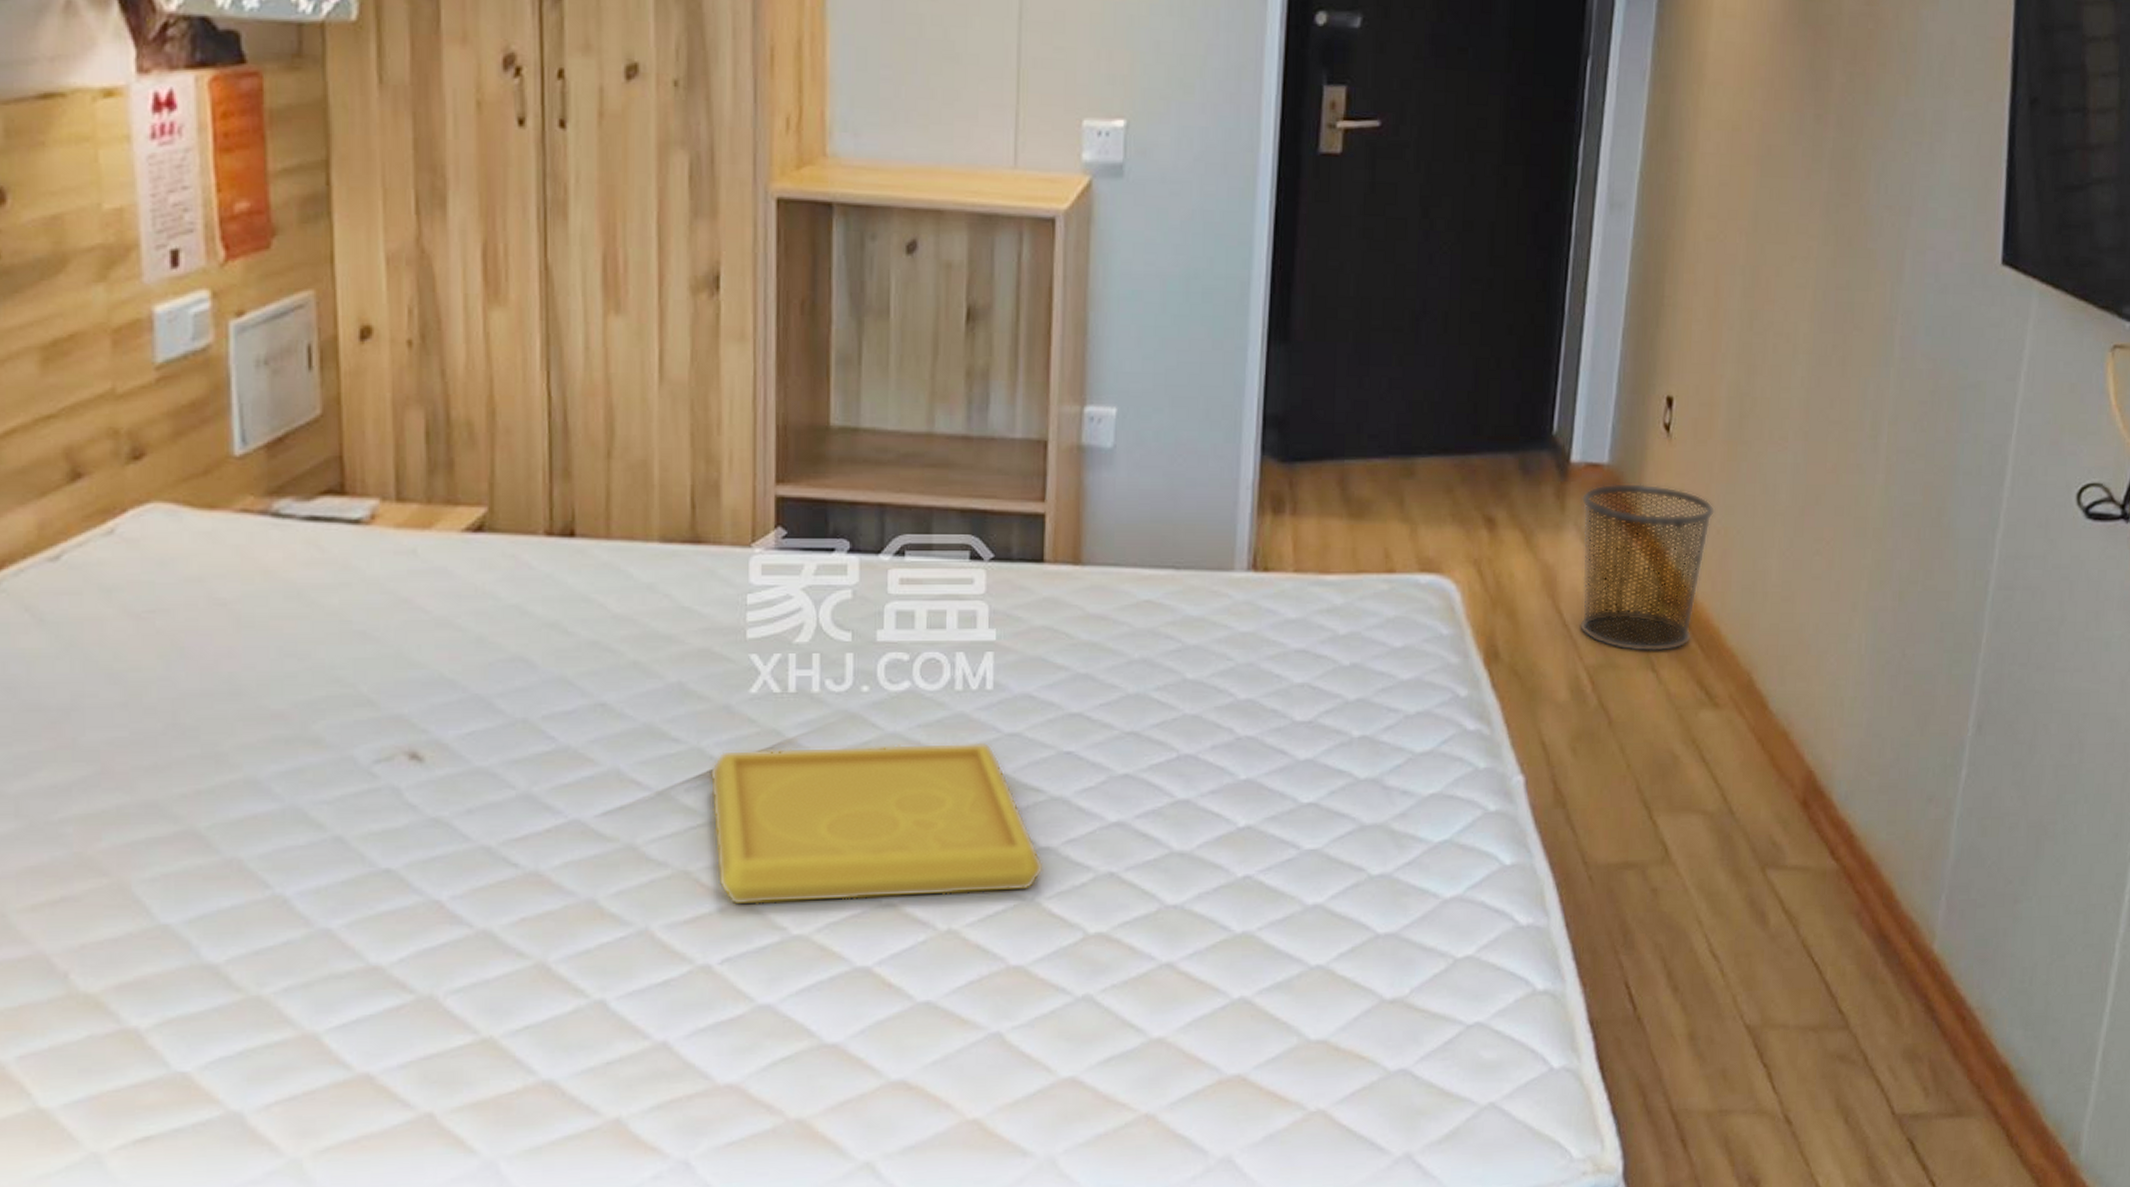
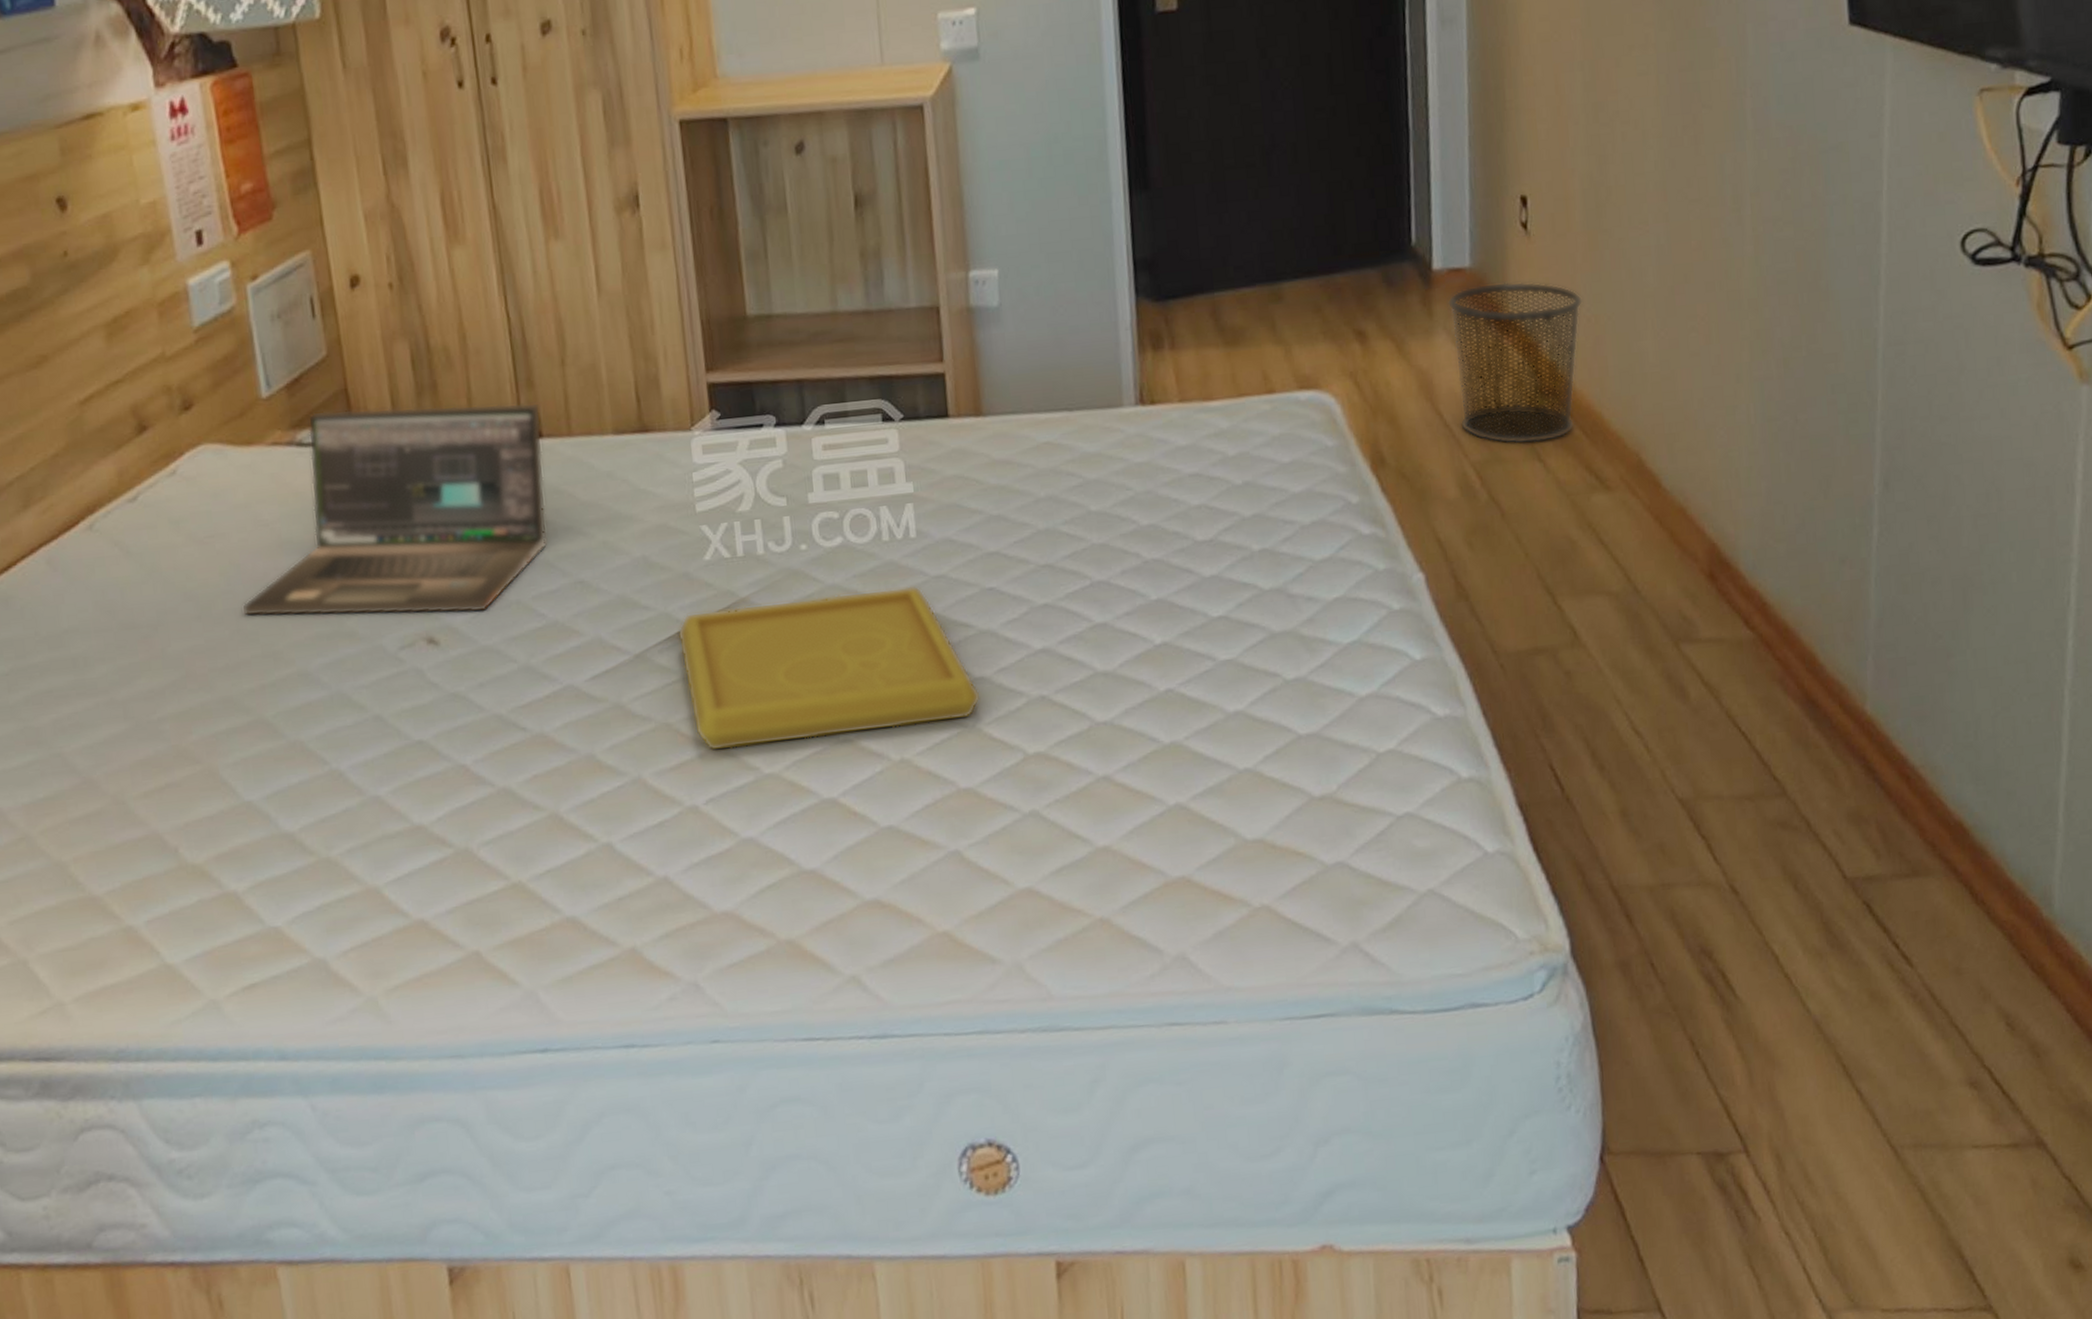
laptop: none [182,478,576,729] -> present [242,402,548,617]

